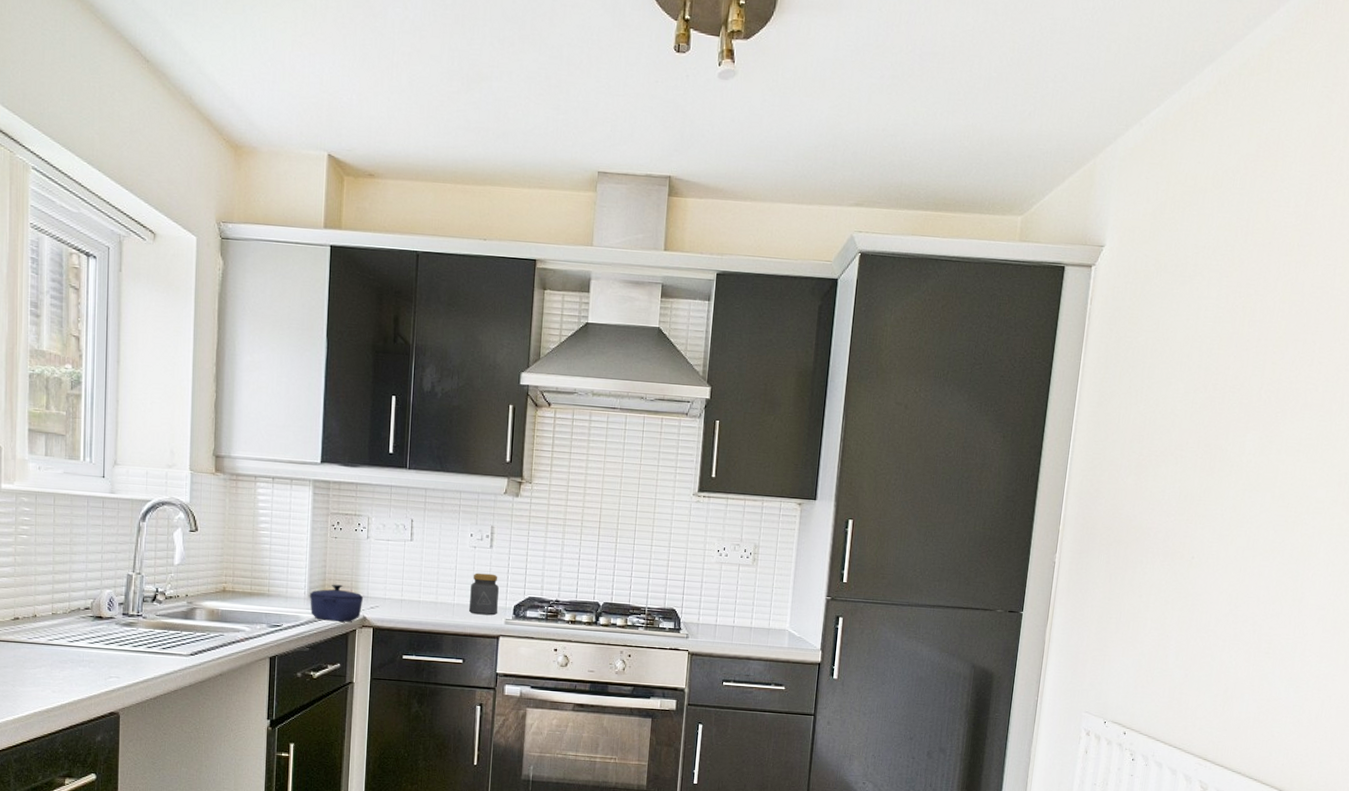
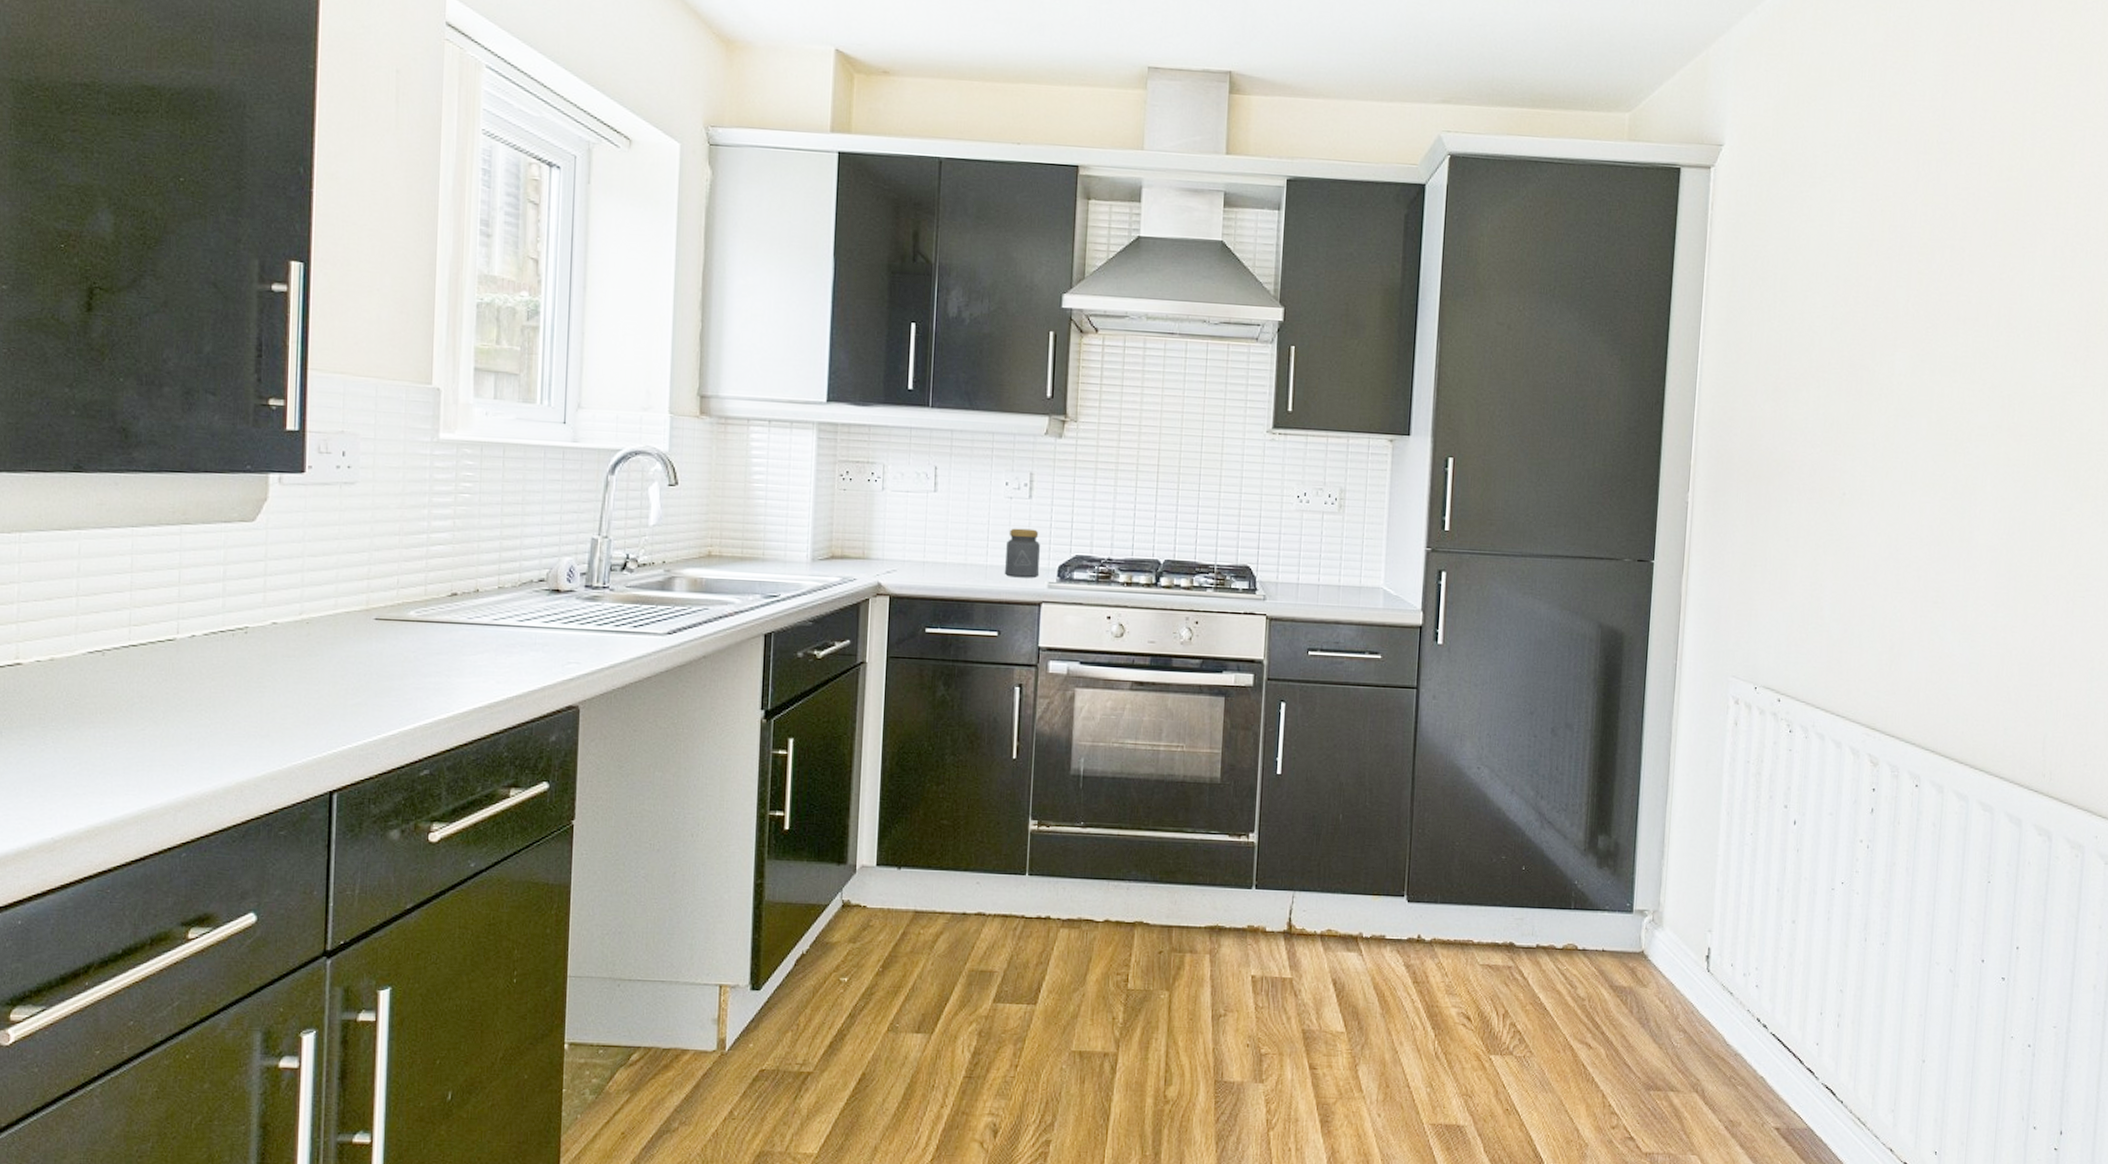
cooking pot: present [309,584,364,622] -> none [812,545,878,590]

